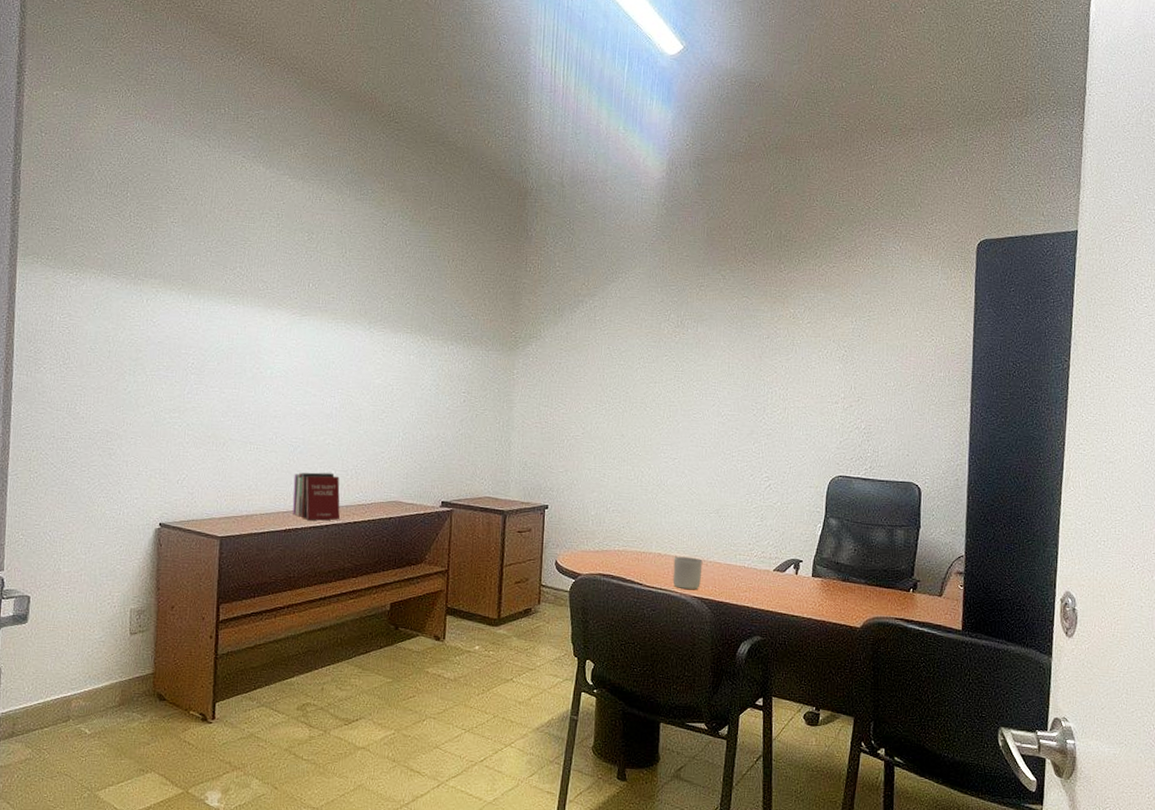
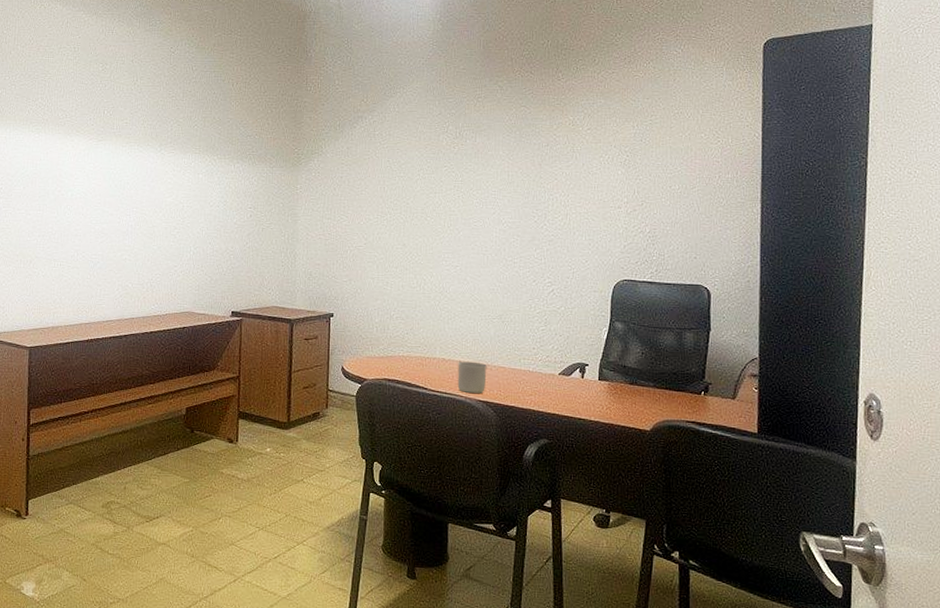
books: present [292,472,340,521] -> none [93,286,137,331]

